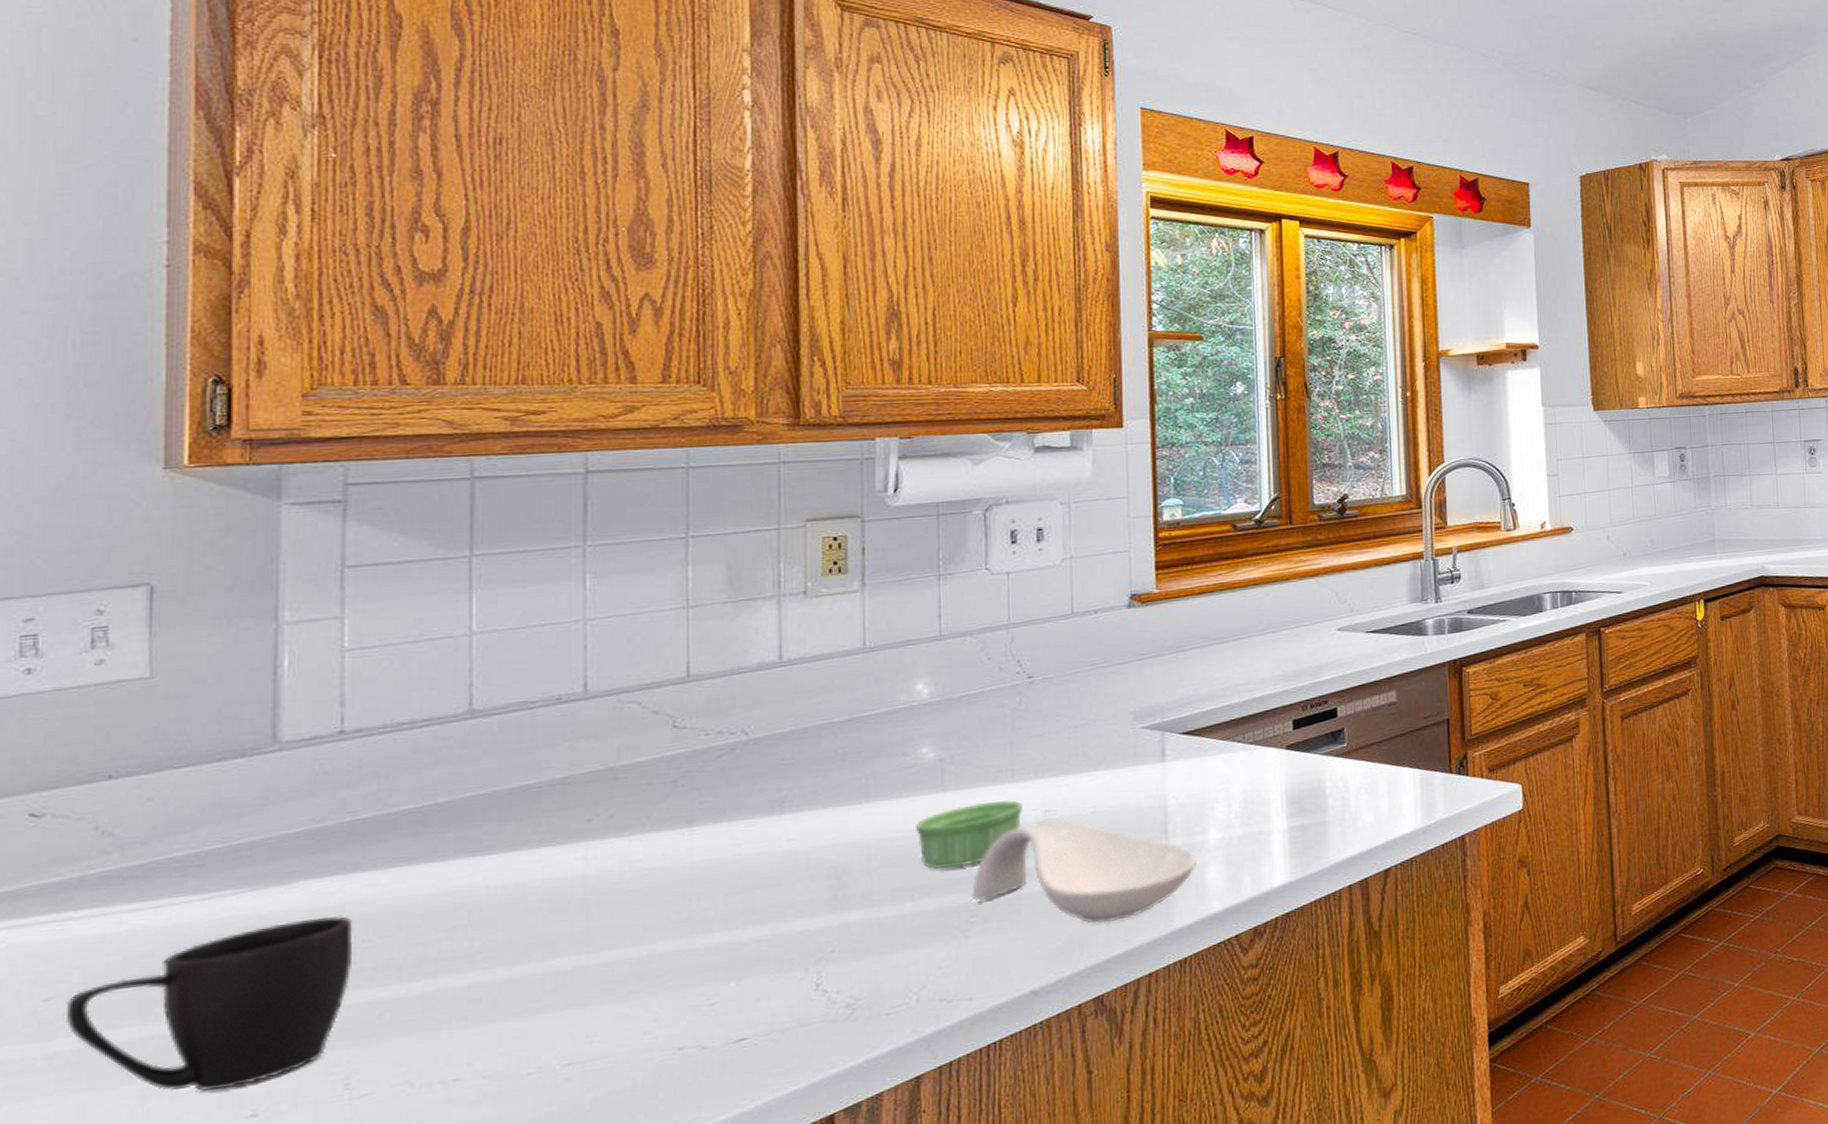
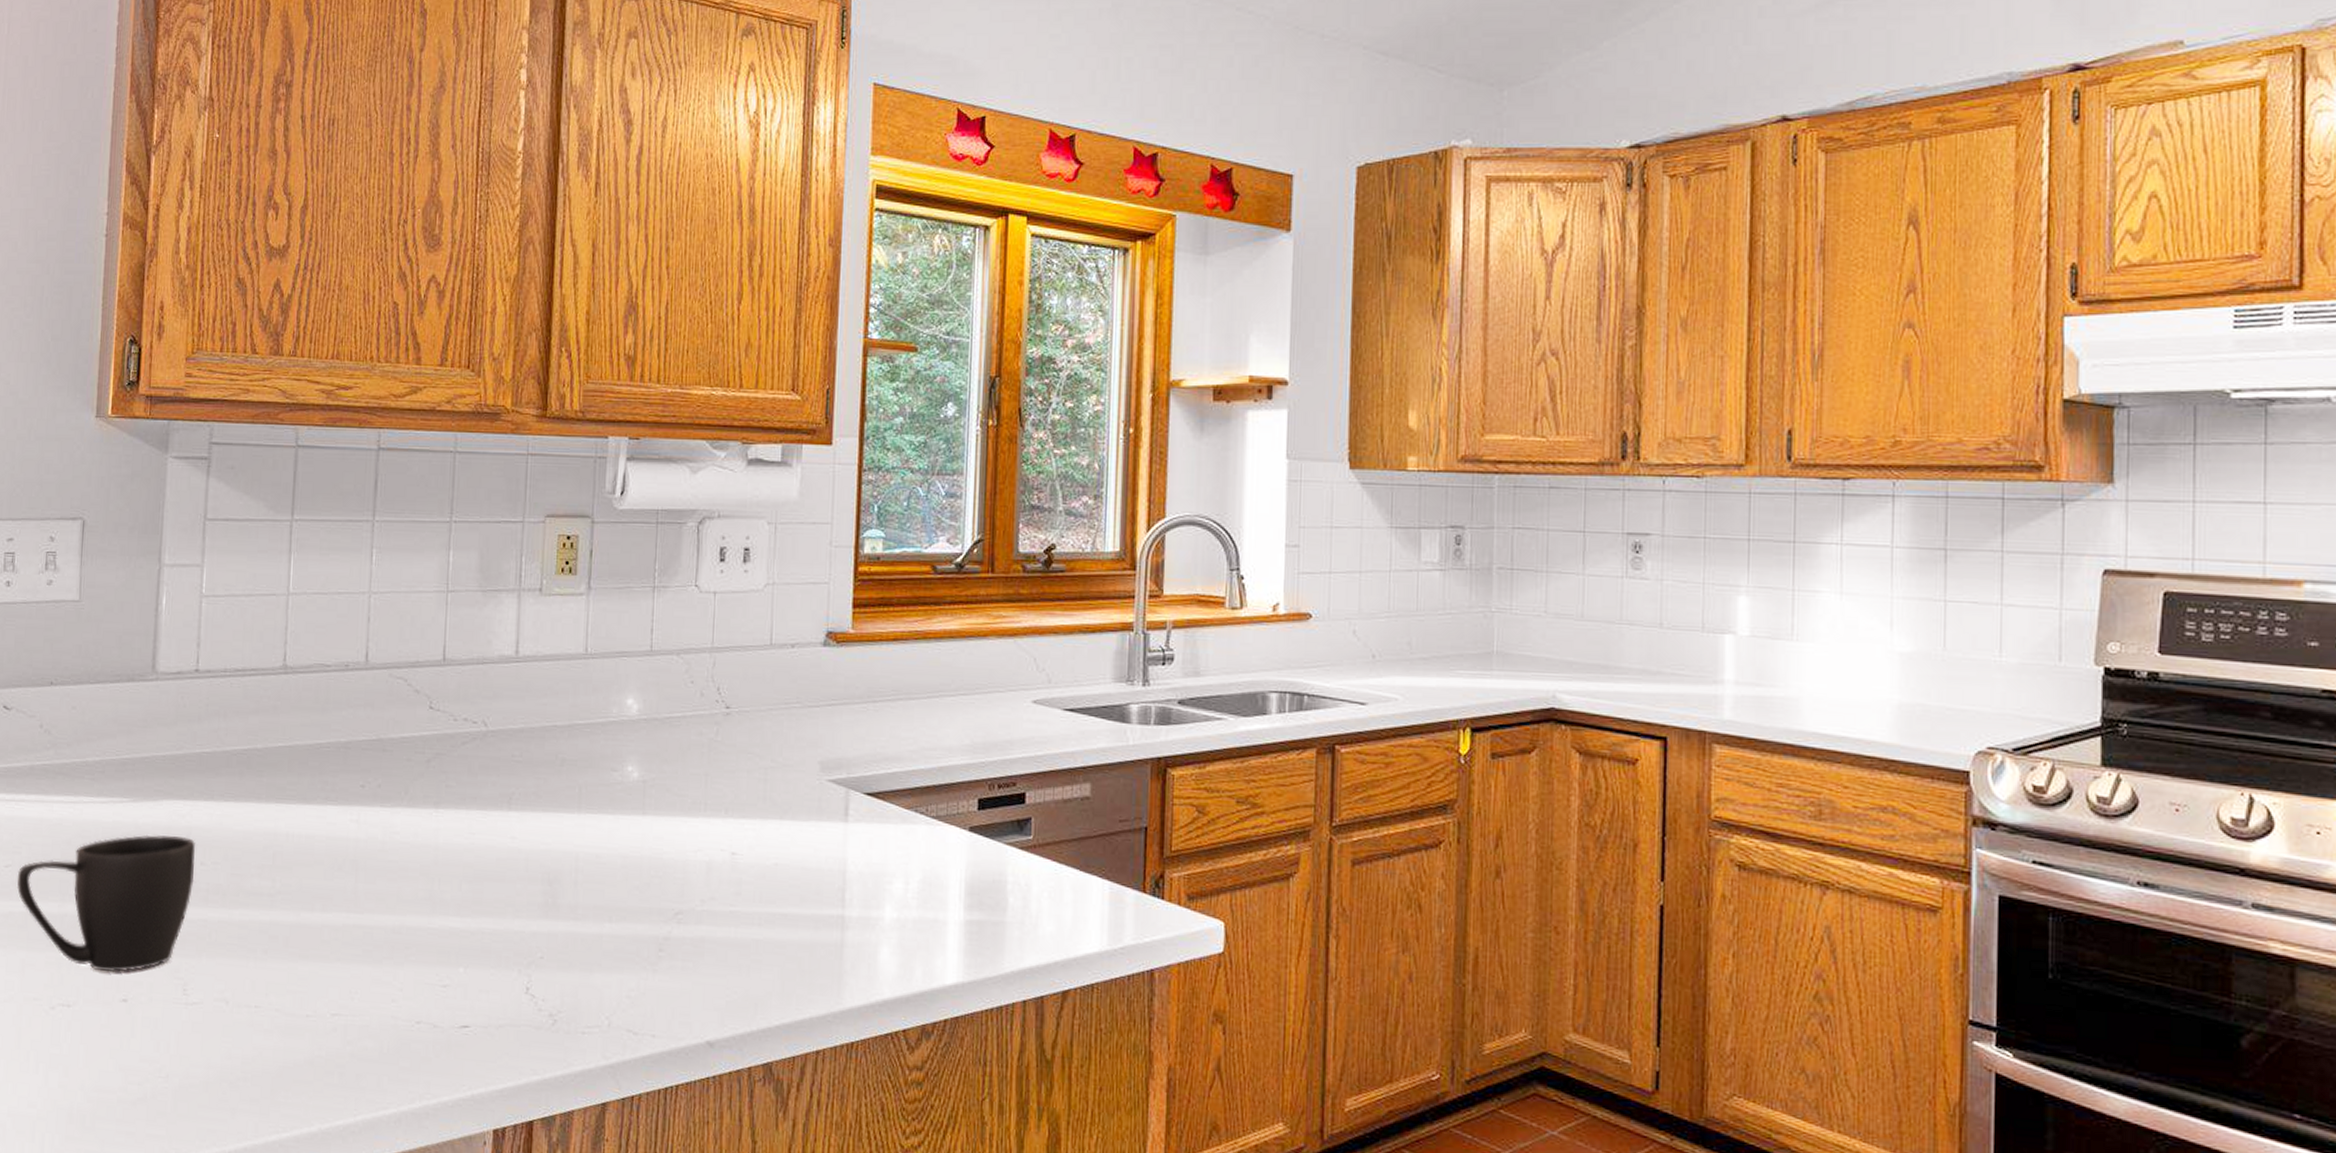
ramekin: present [915,800,1024,869] -> none [617,832,714,896]
spoon rest: present [971,818,1197,923] -> none [661,862,871,987]

